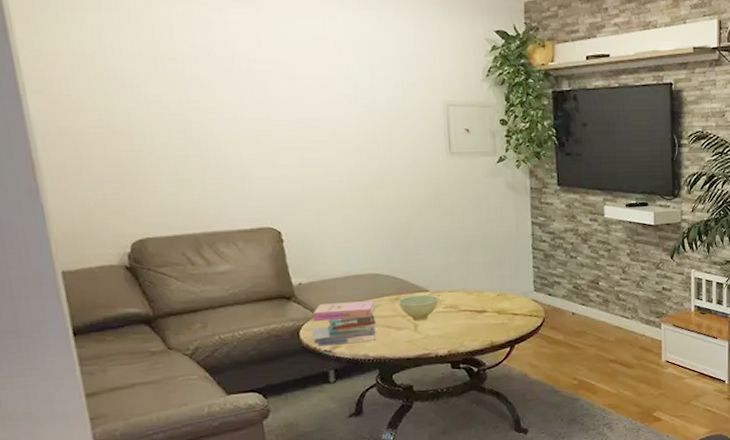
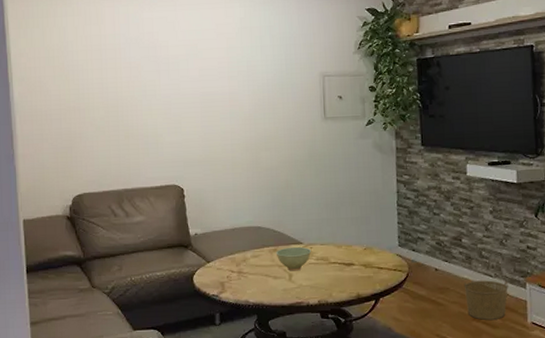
books: present [311,300,377,346] -> none [202,251,257,291]
basket: none [600,322,644,361] -> present [463,280,508,320]

